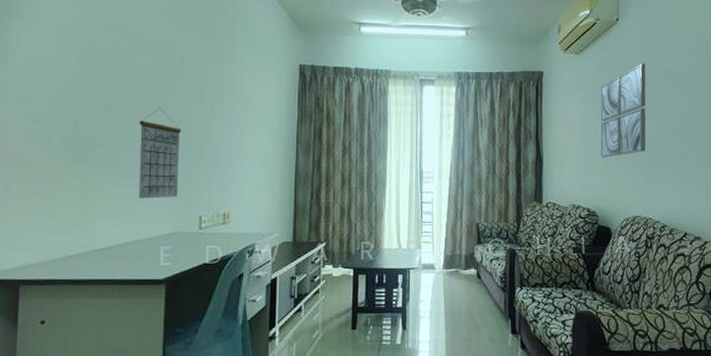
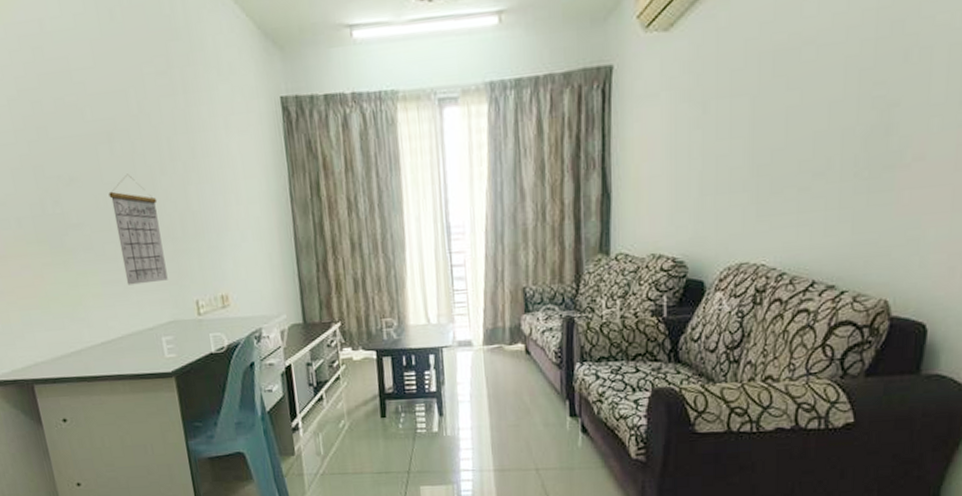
wall art: present [600,63,646,158] -> none [695,31,773,186]

